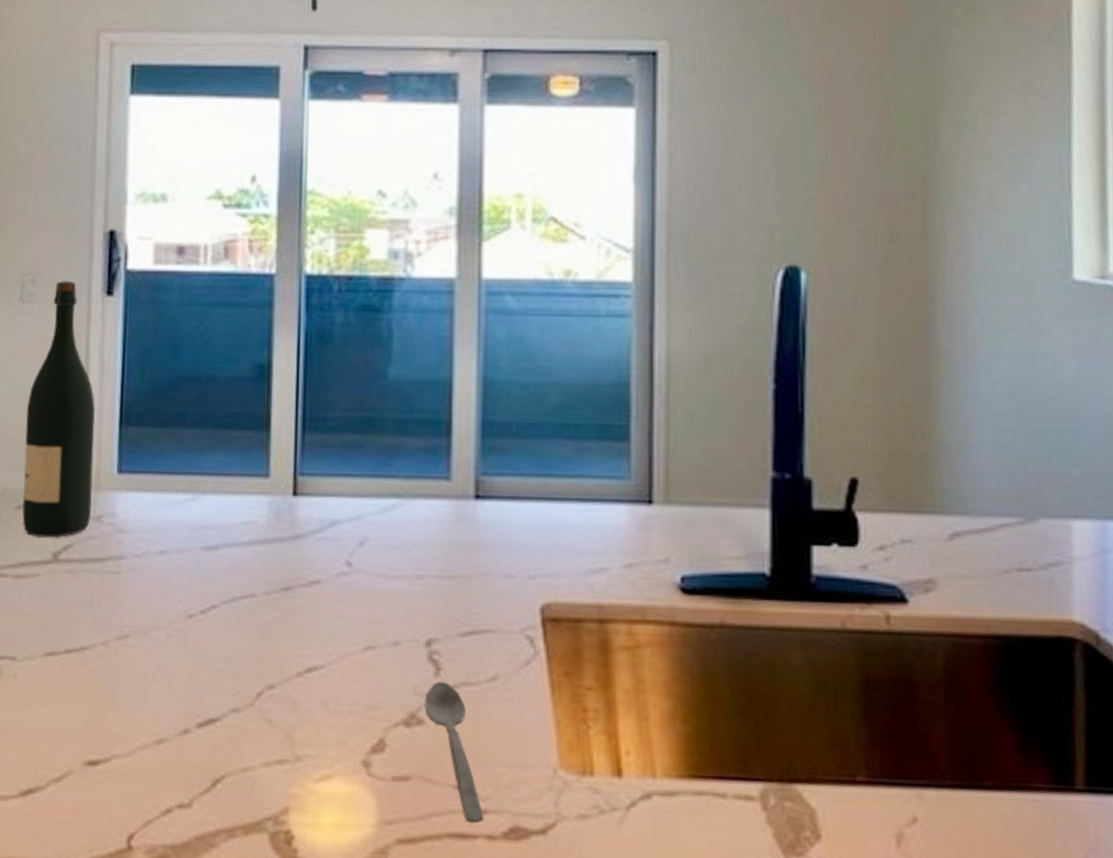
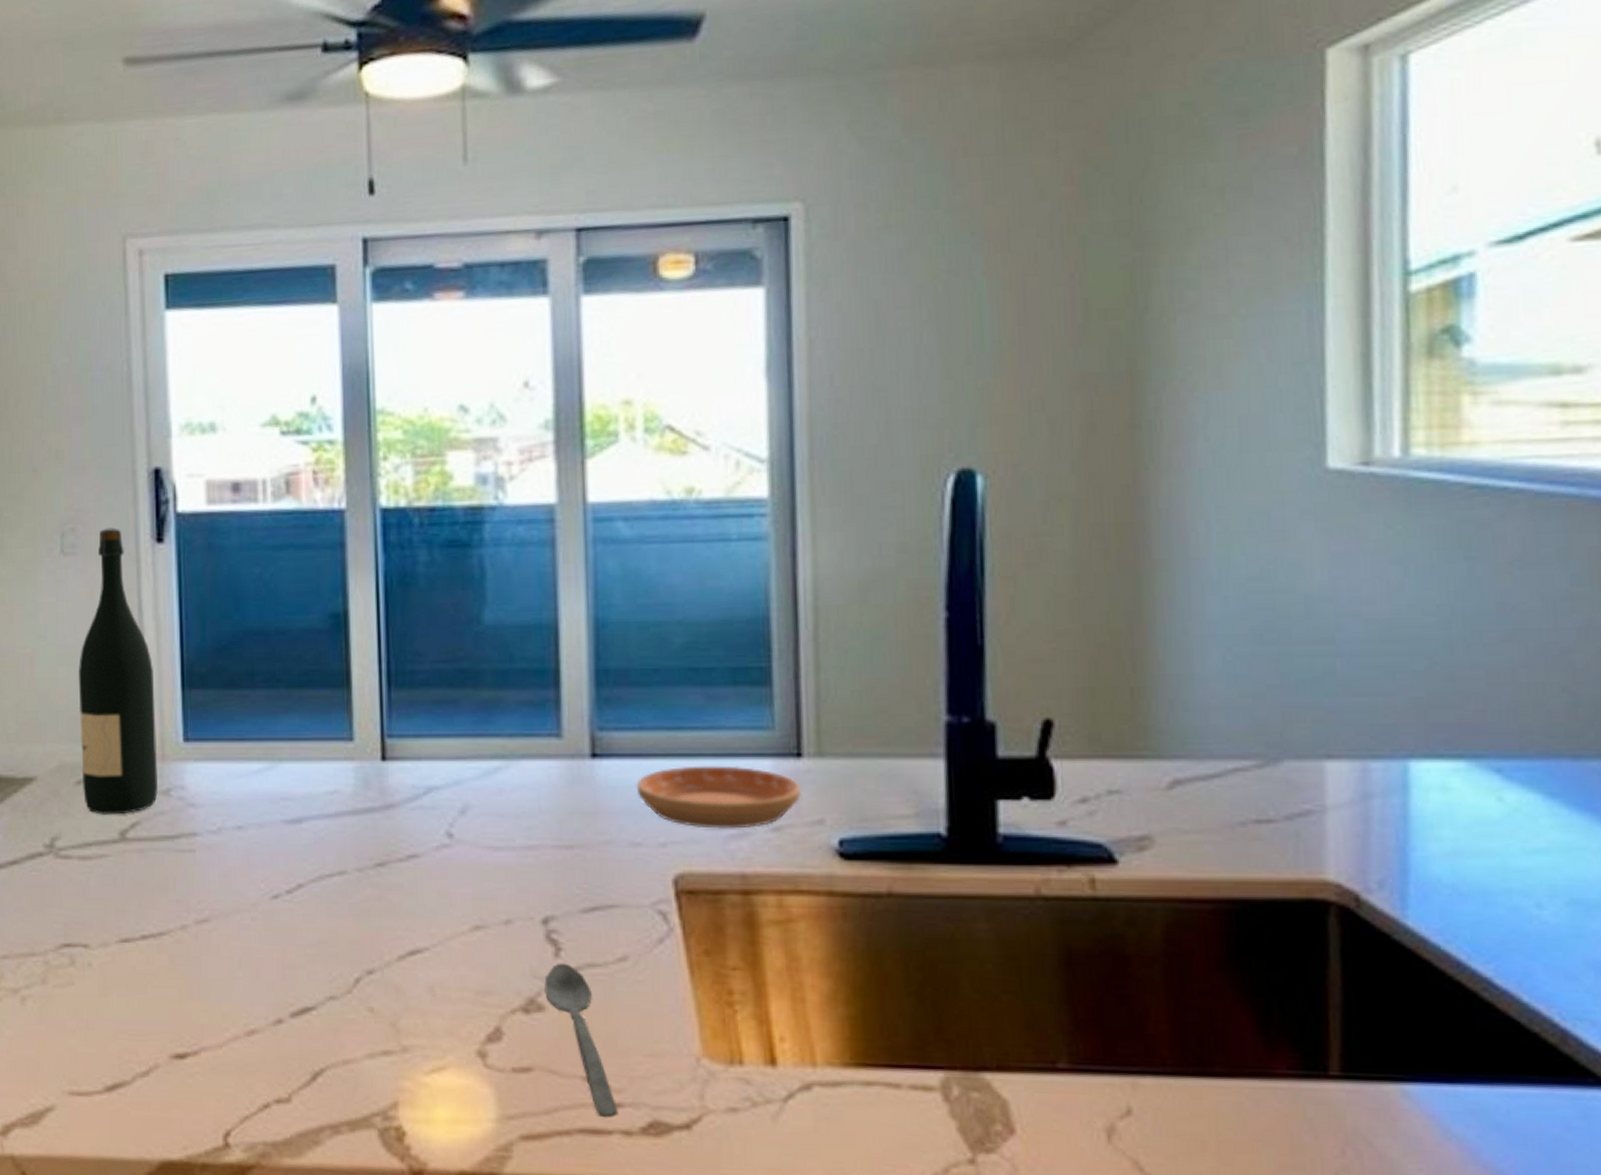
saucer: none [512,508,651,565] -> present [636,765,802,829]

